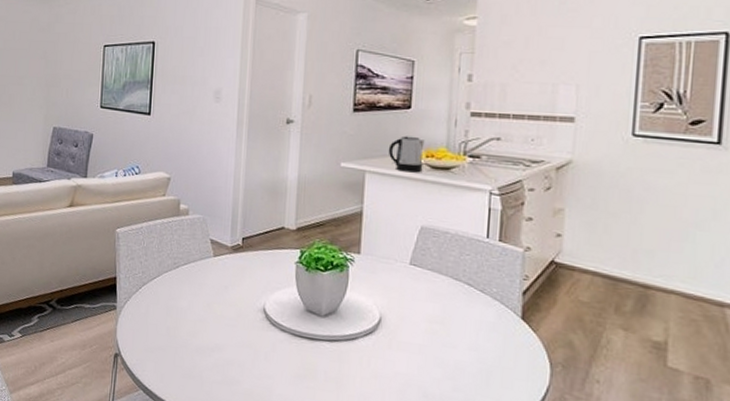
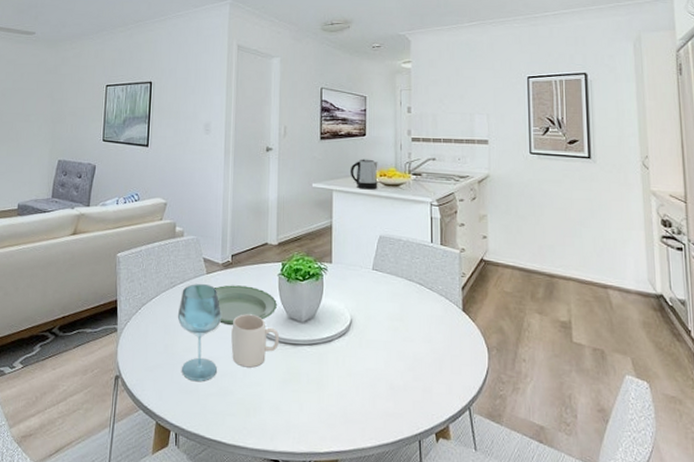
wine glass: none [180,266,230,368] -> present [177,284,222,382]
plate: none [222,270,293,314] -> present [215,285,277,326]
mug: none [239,302,295,359] -> present [231,314,280,368]

